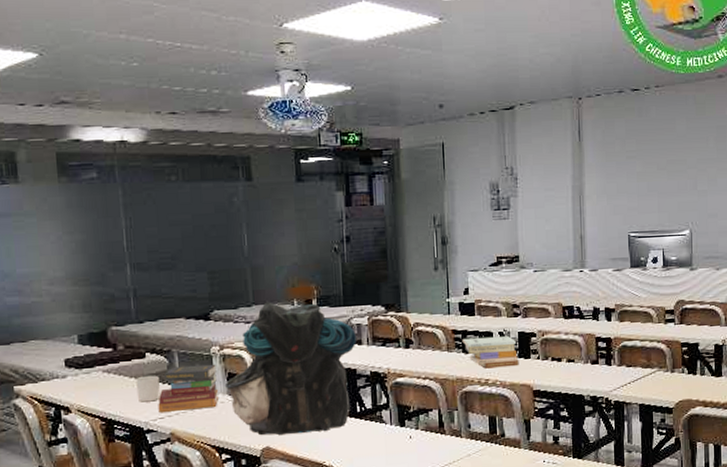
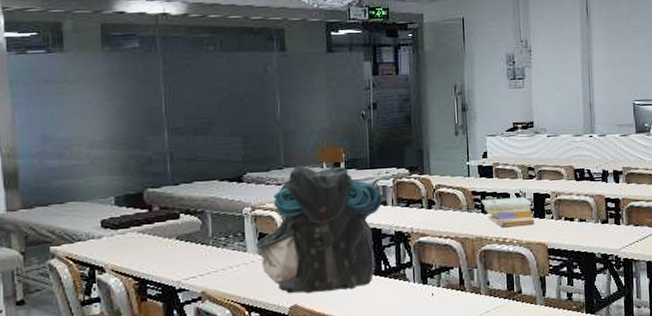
mug: present [136,375,160,403] -> none [169,235,193,262]
books: present [158,364,219,412] -> none [190,224,250,272]

